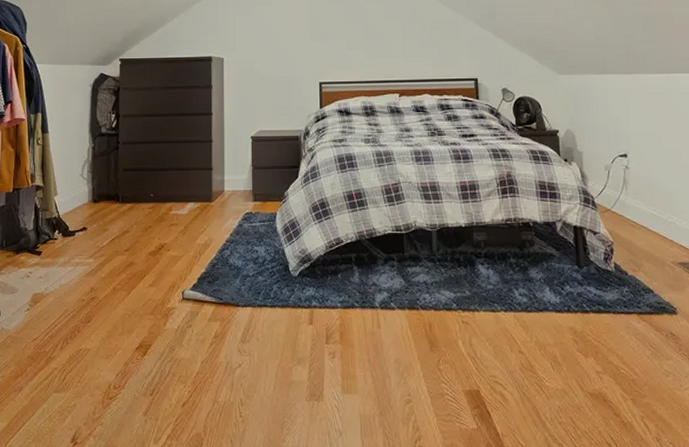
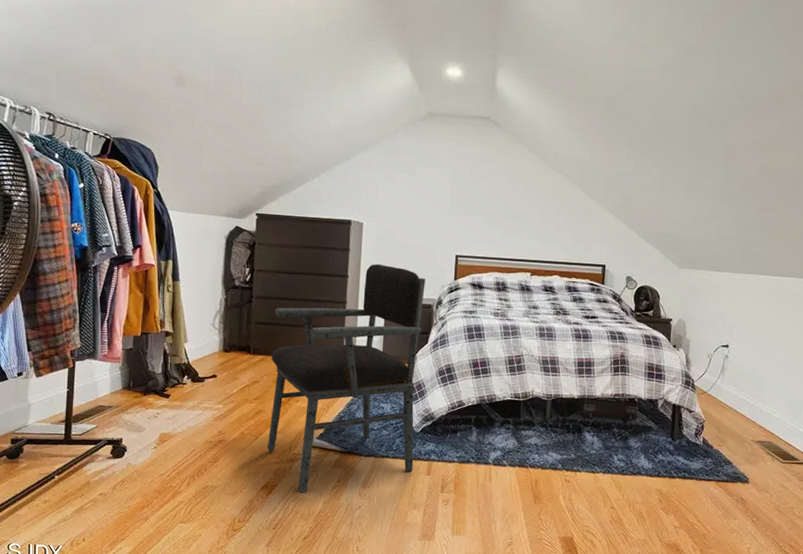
armchair: none [139,98,294,352] -> present [267,263,426,493]

